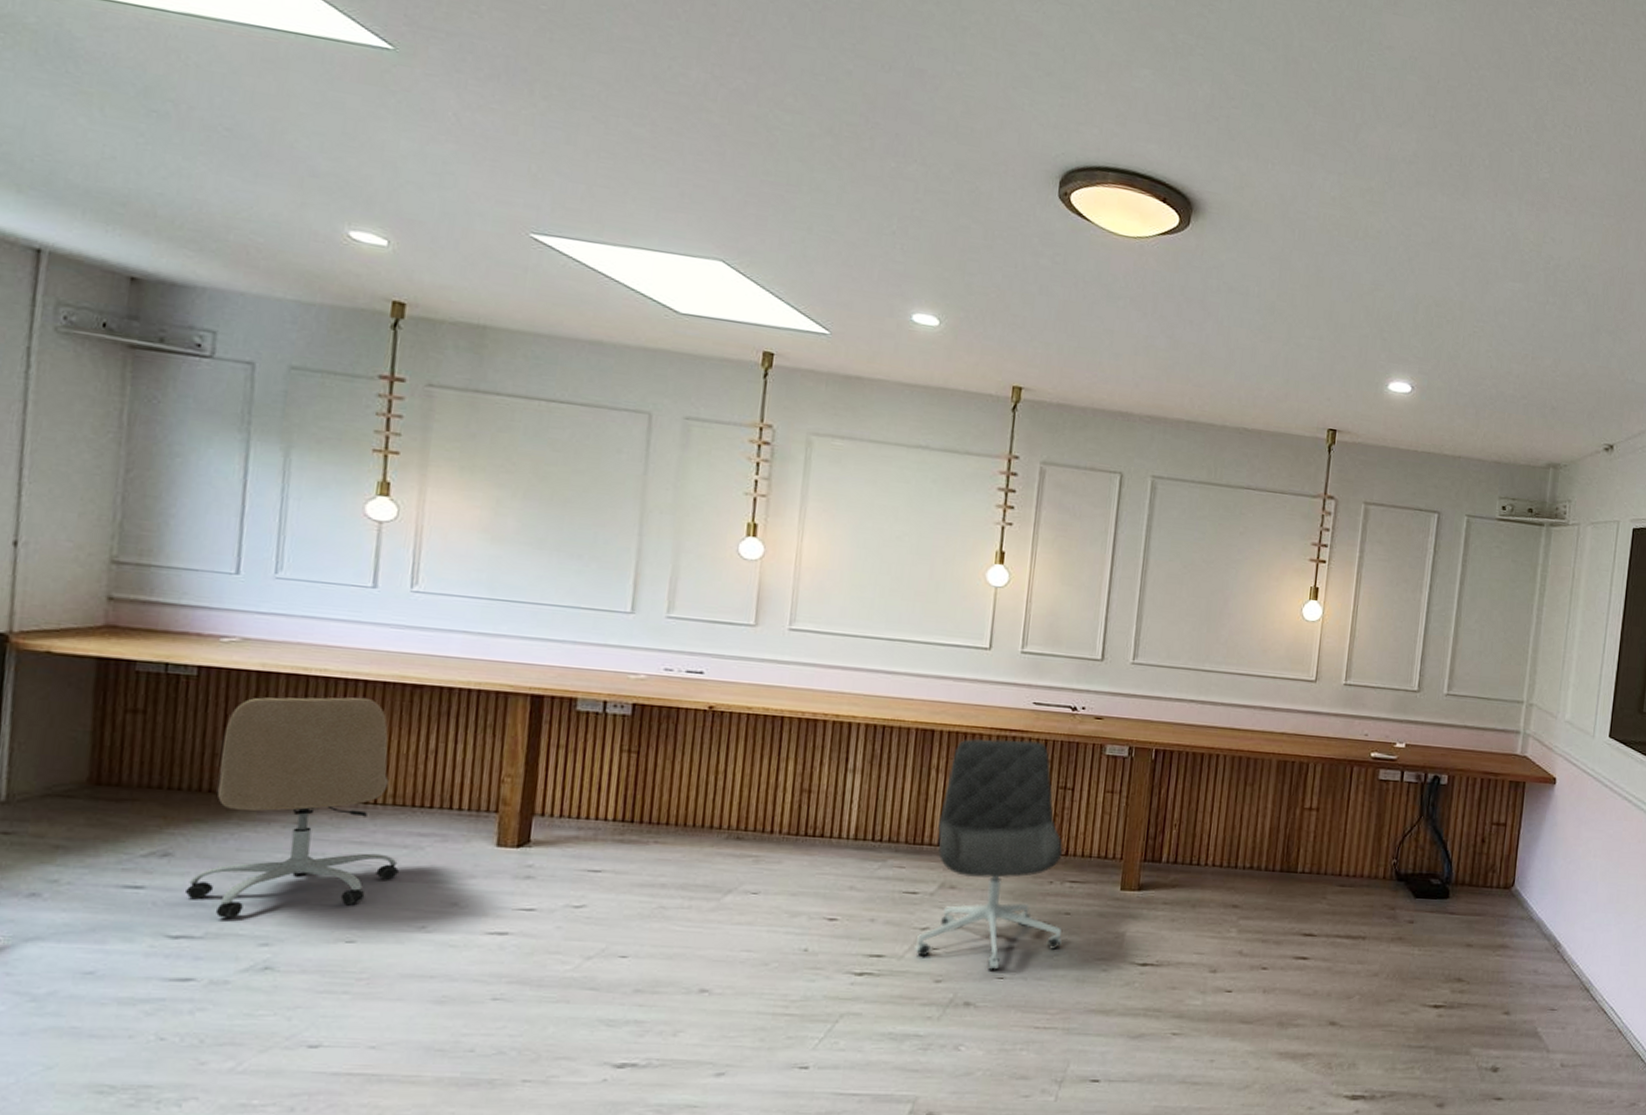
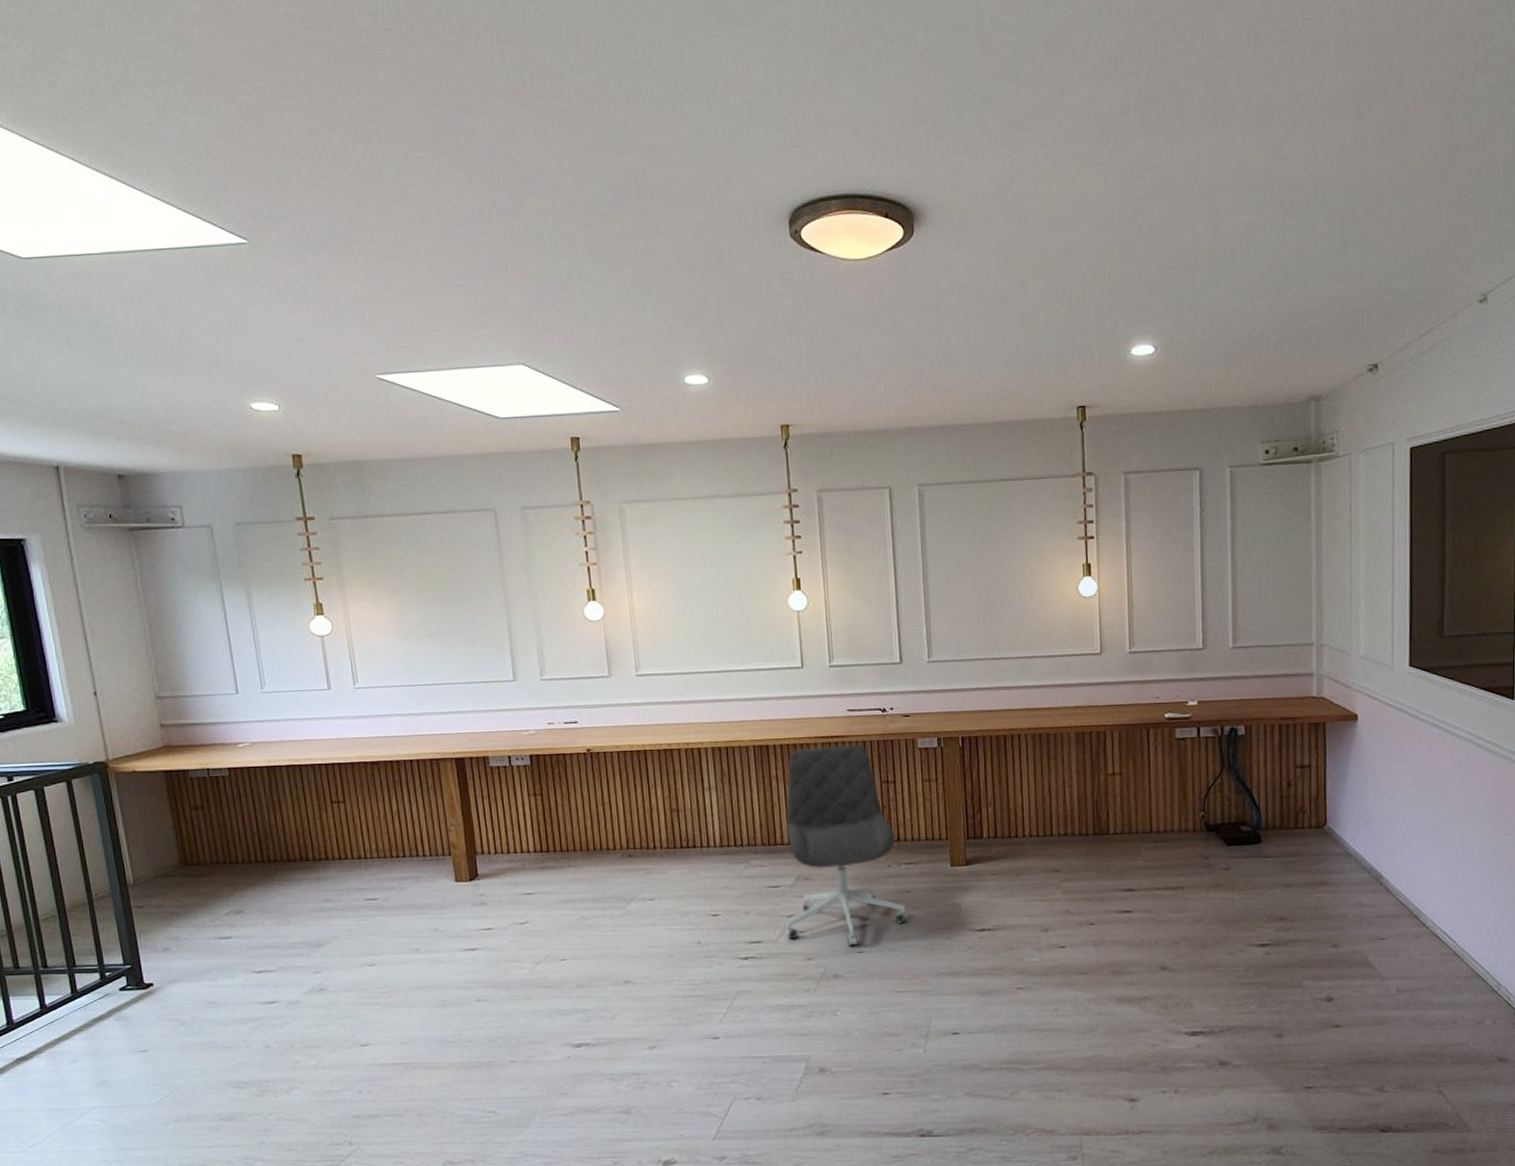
office chair: present [186,697,399,918] -> none [256,776,392,955]

